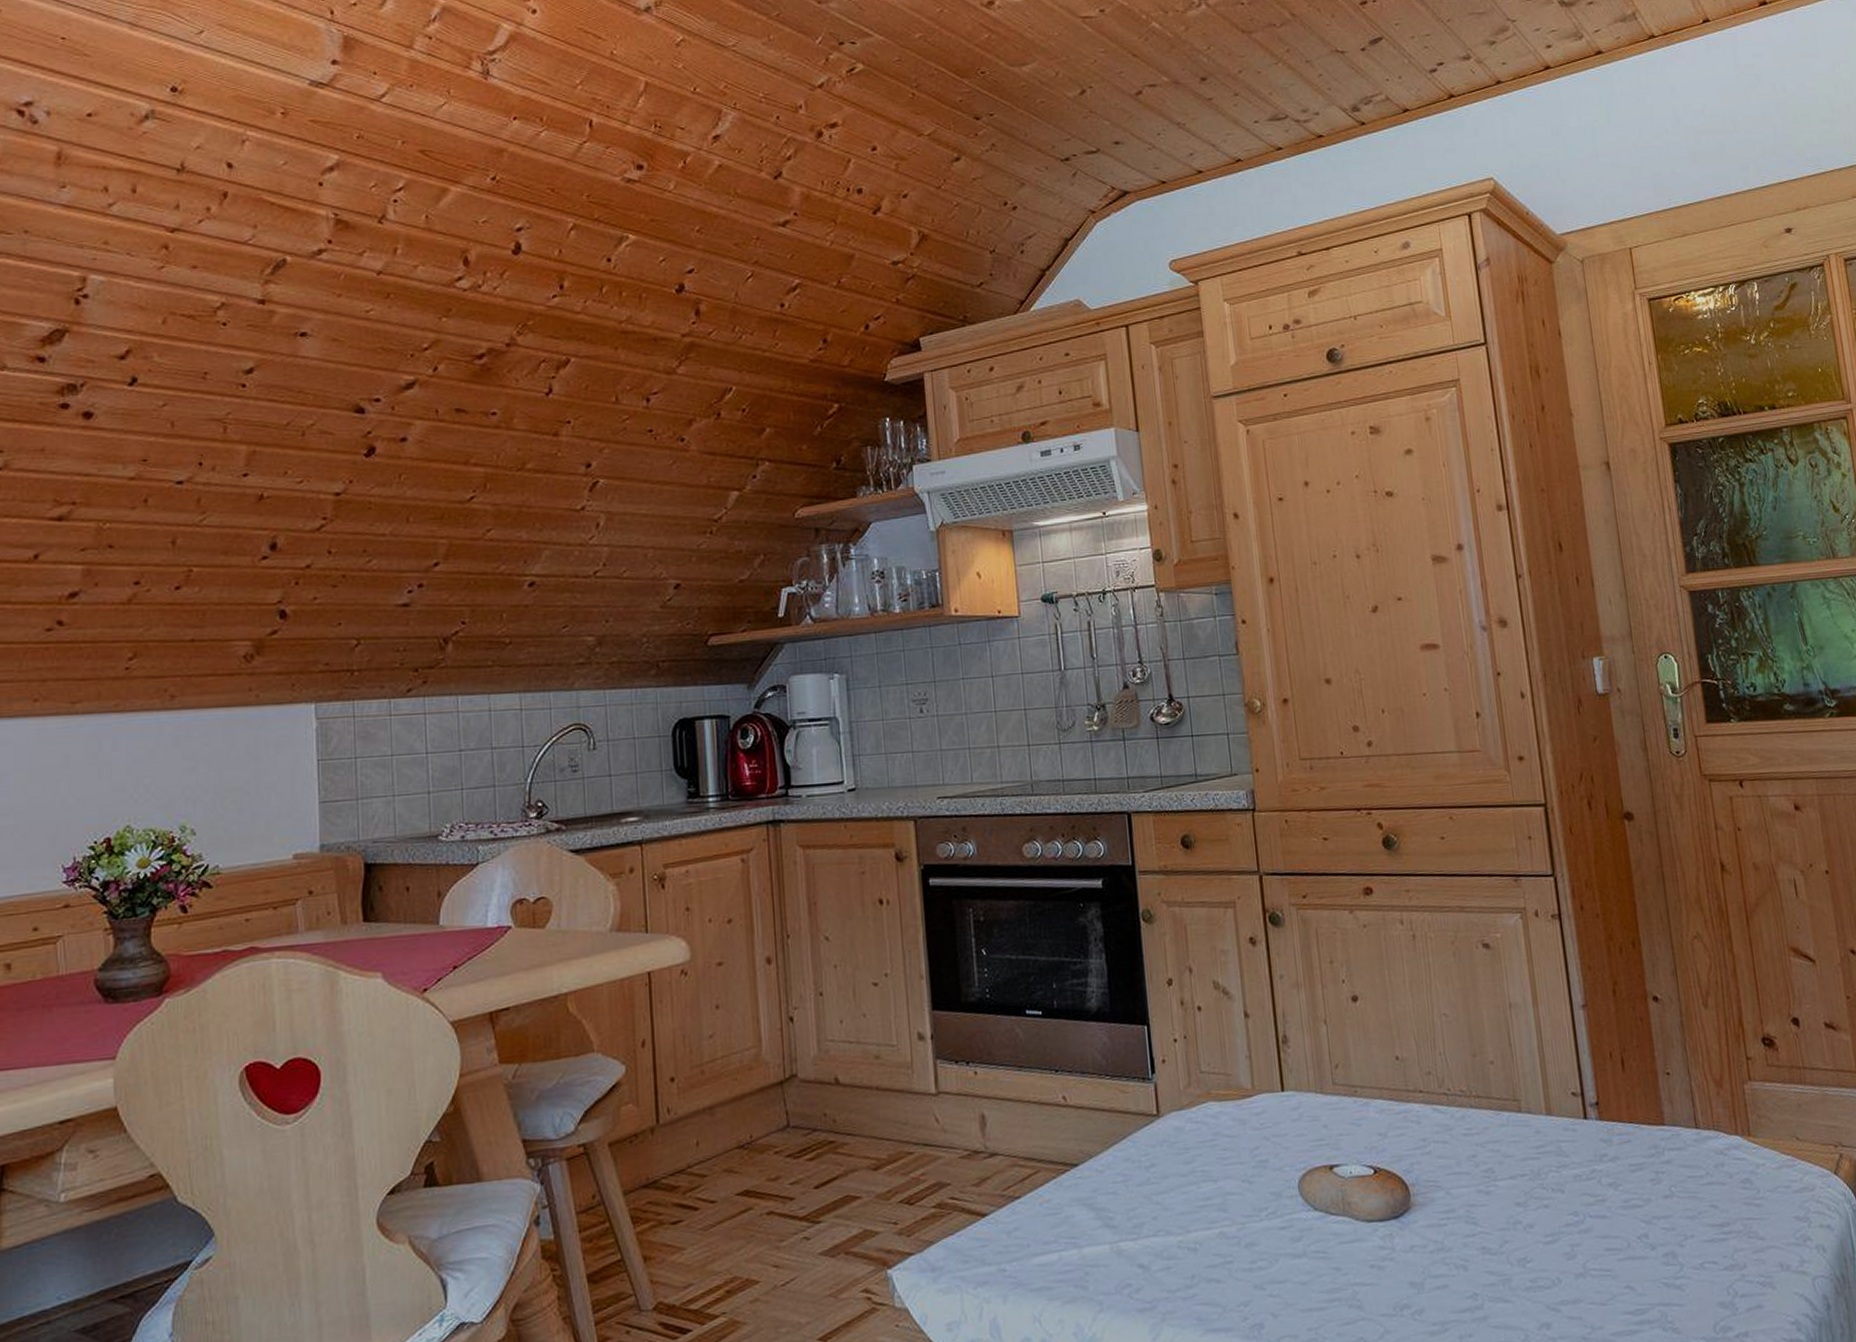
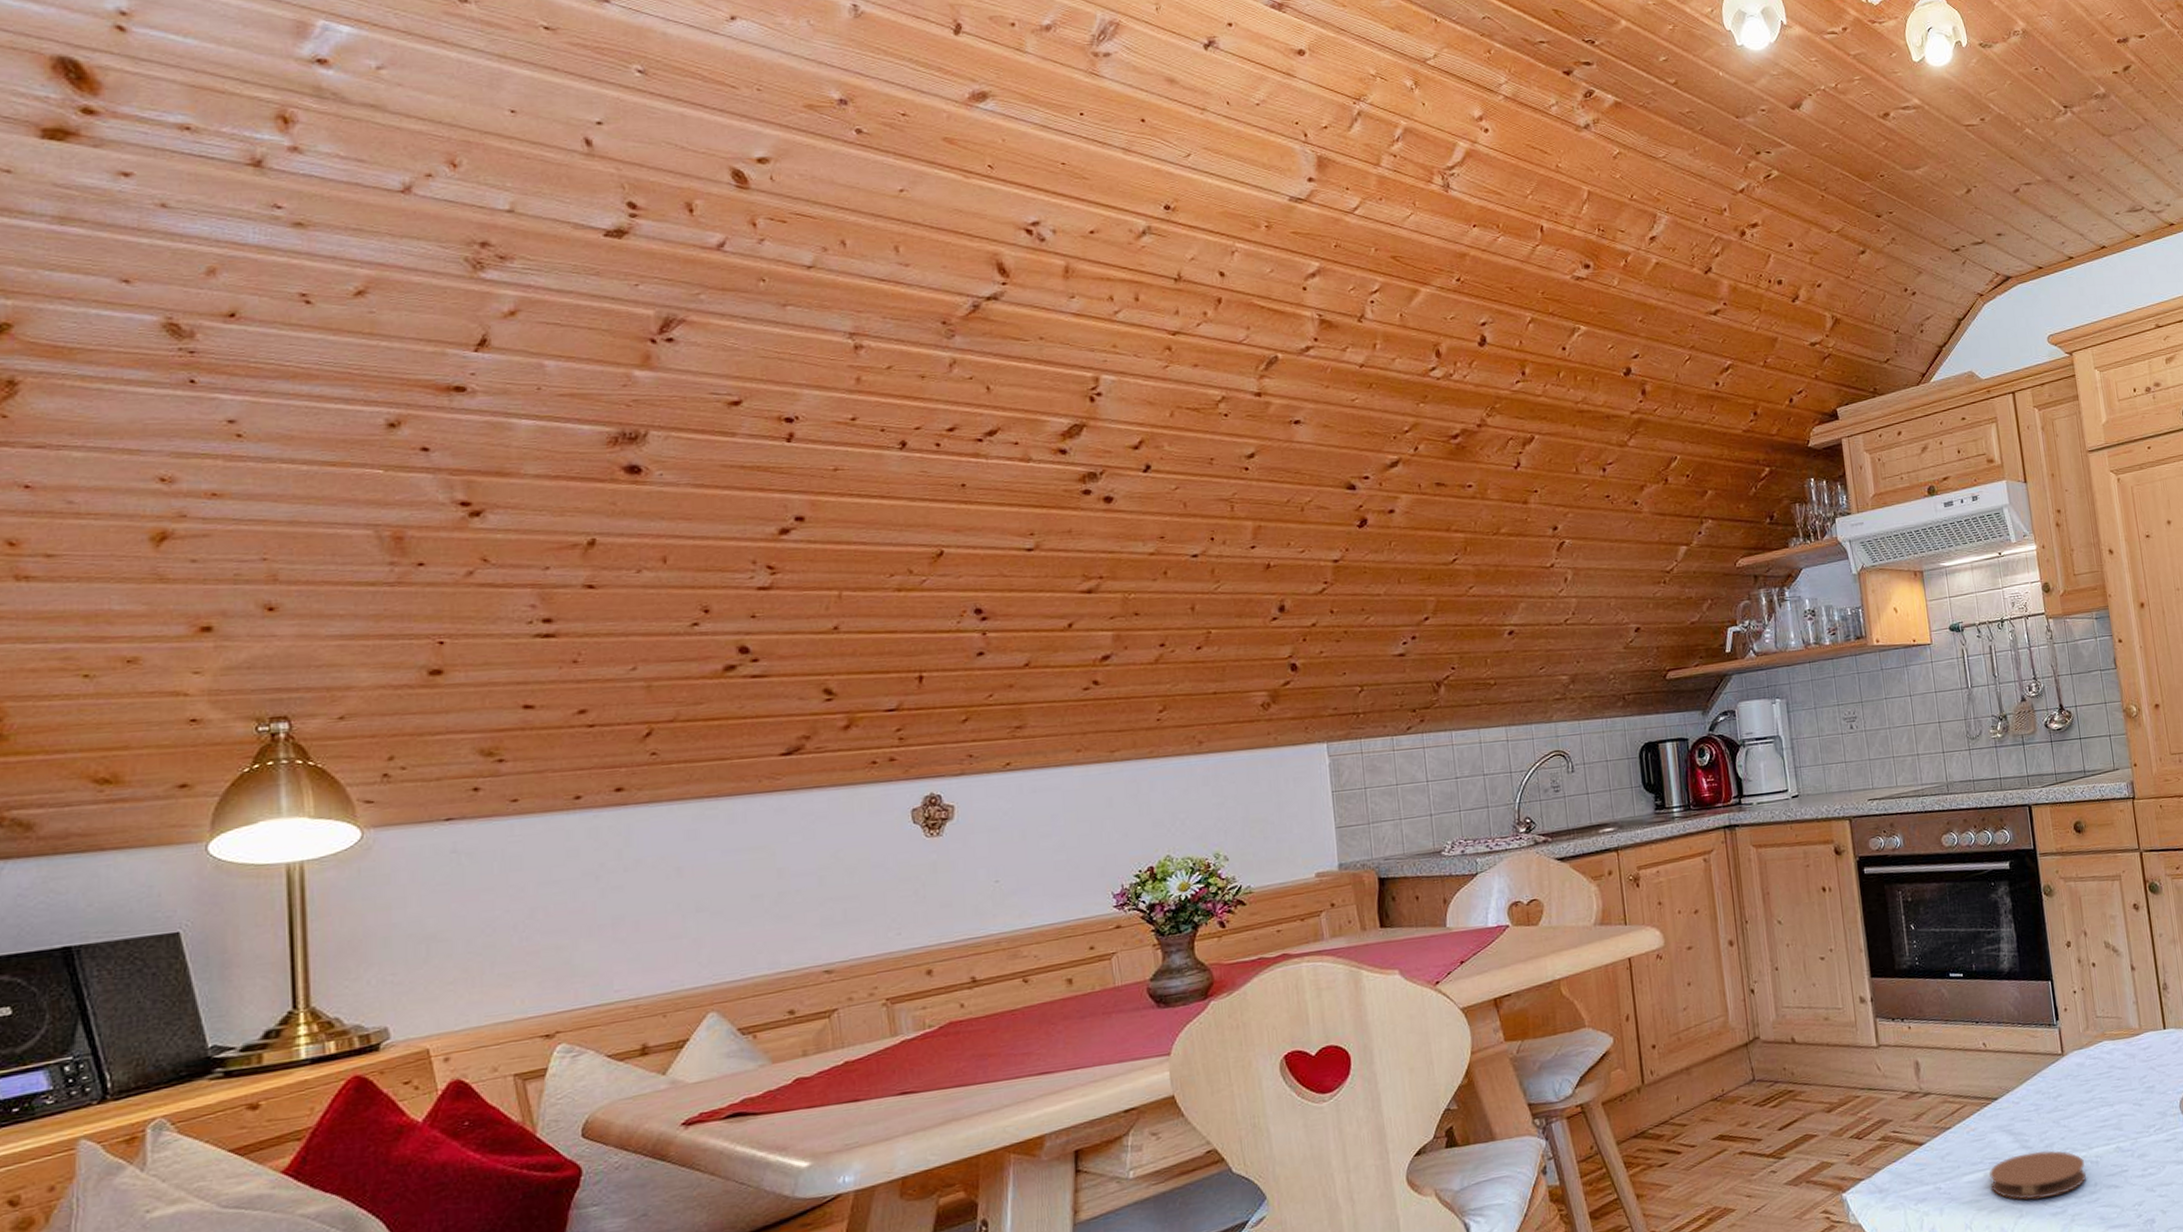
coaster: none [1064,1231,1181,1291] -> present [1988,1150,2086,1200]

